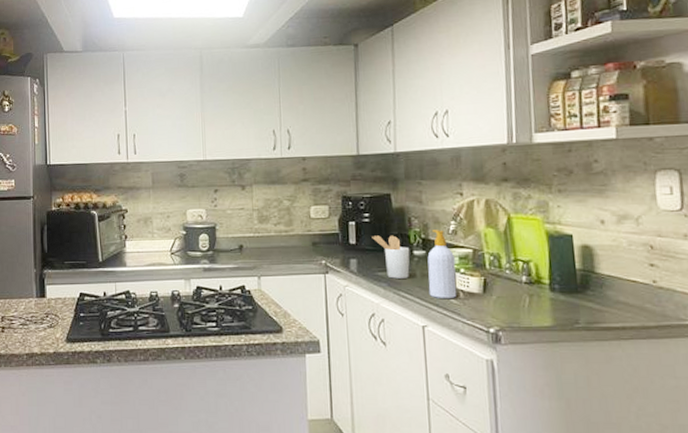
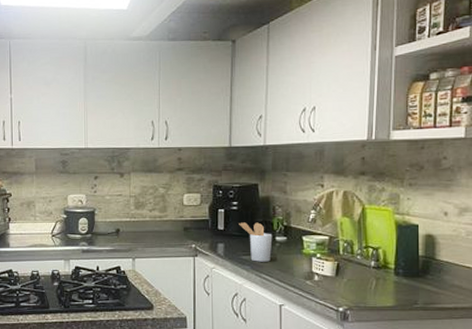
soap bottle: present [427,230,457,298] -> none [287,218,313,280]

